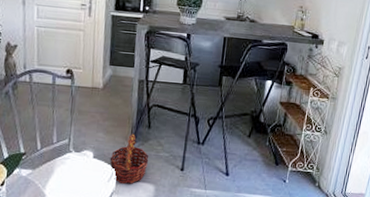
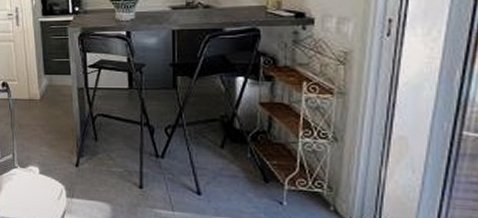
basket: present [110,133,149,184] -> none [57,147,100,203]

